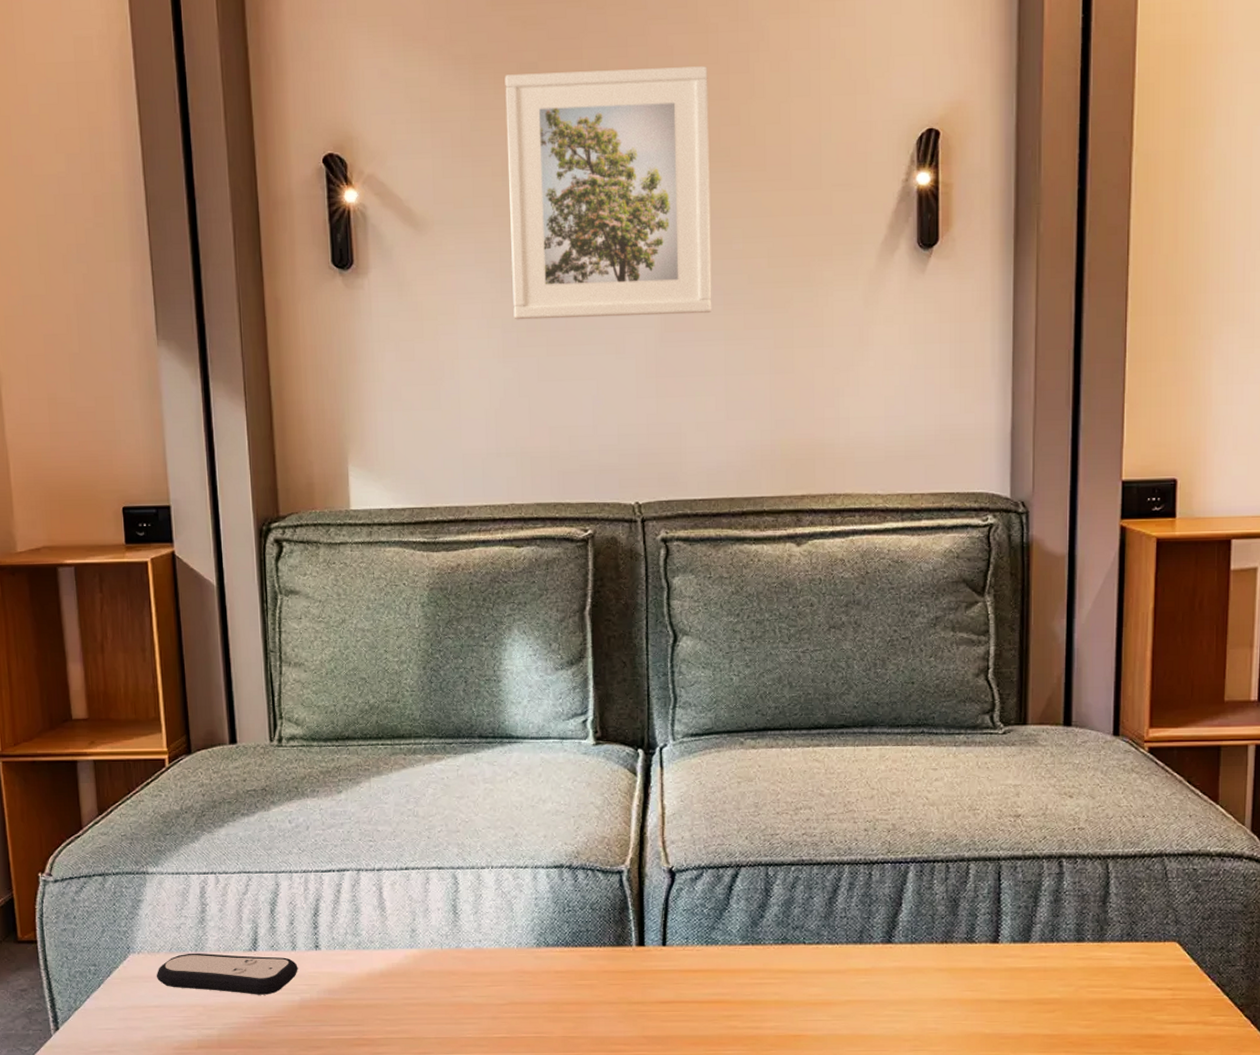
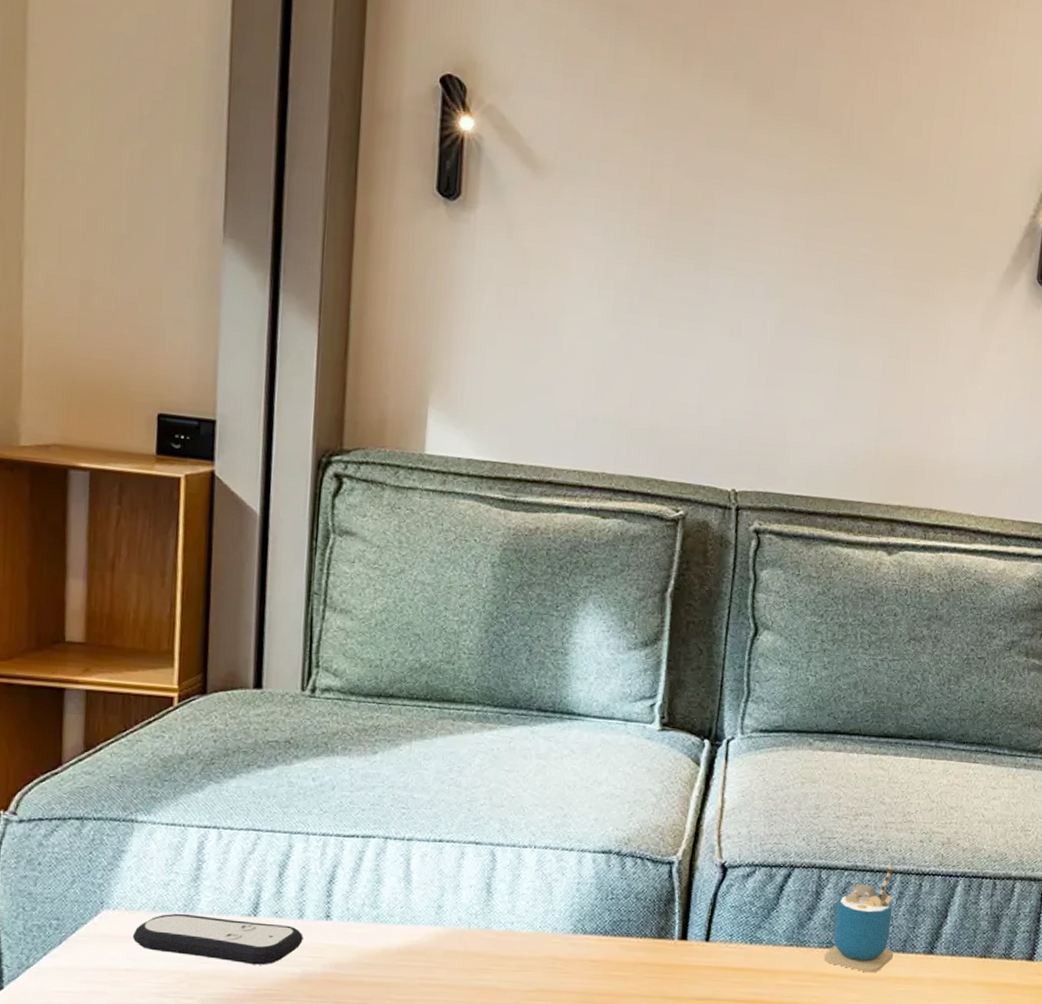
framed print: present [505,66,712,320] -> none [628,32,857,312]
cup: none [781,856,851,966] -> present [824,865,894,973]

